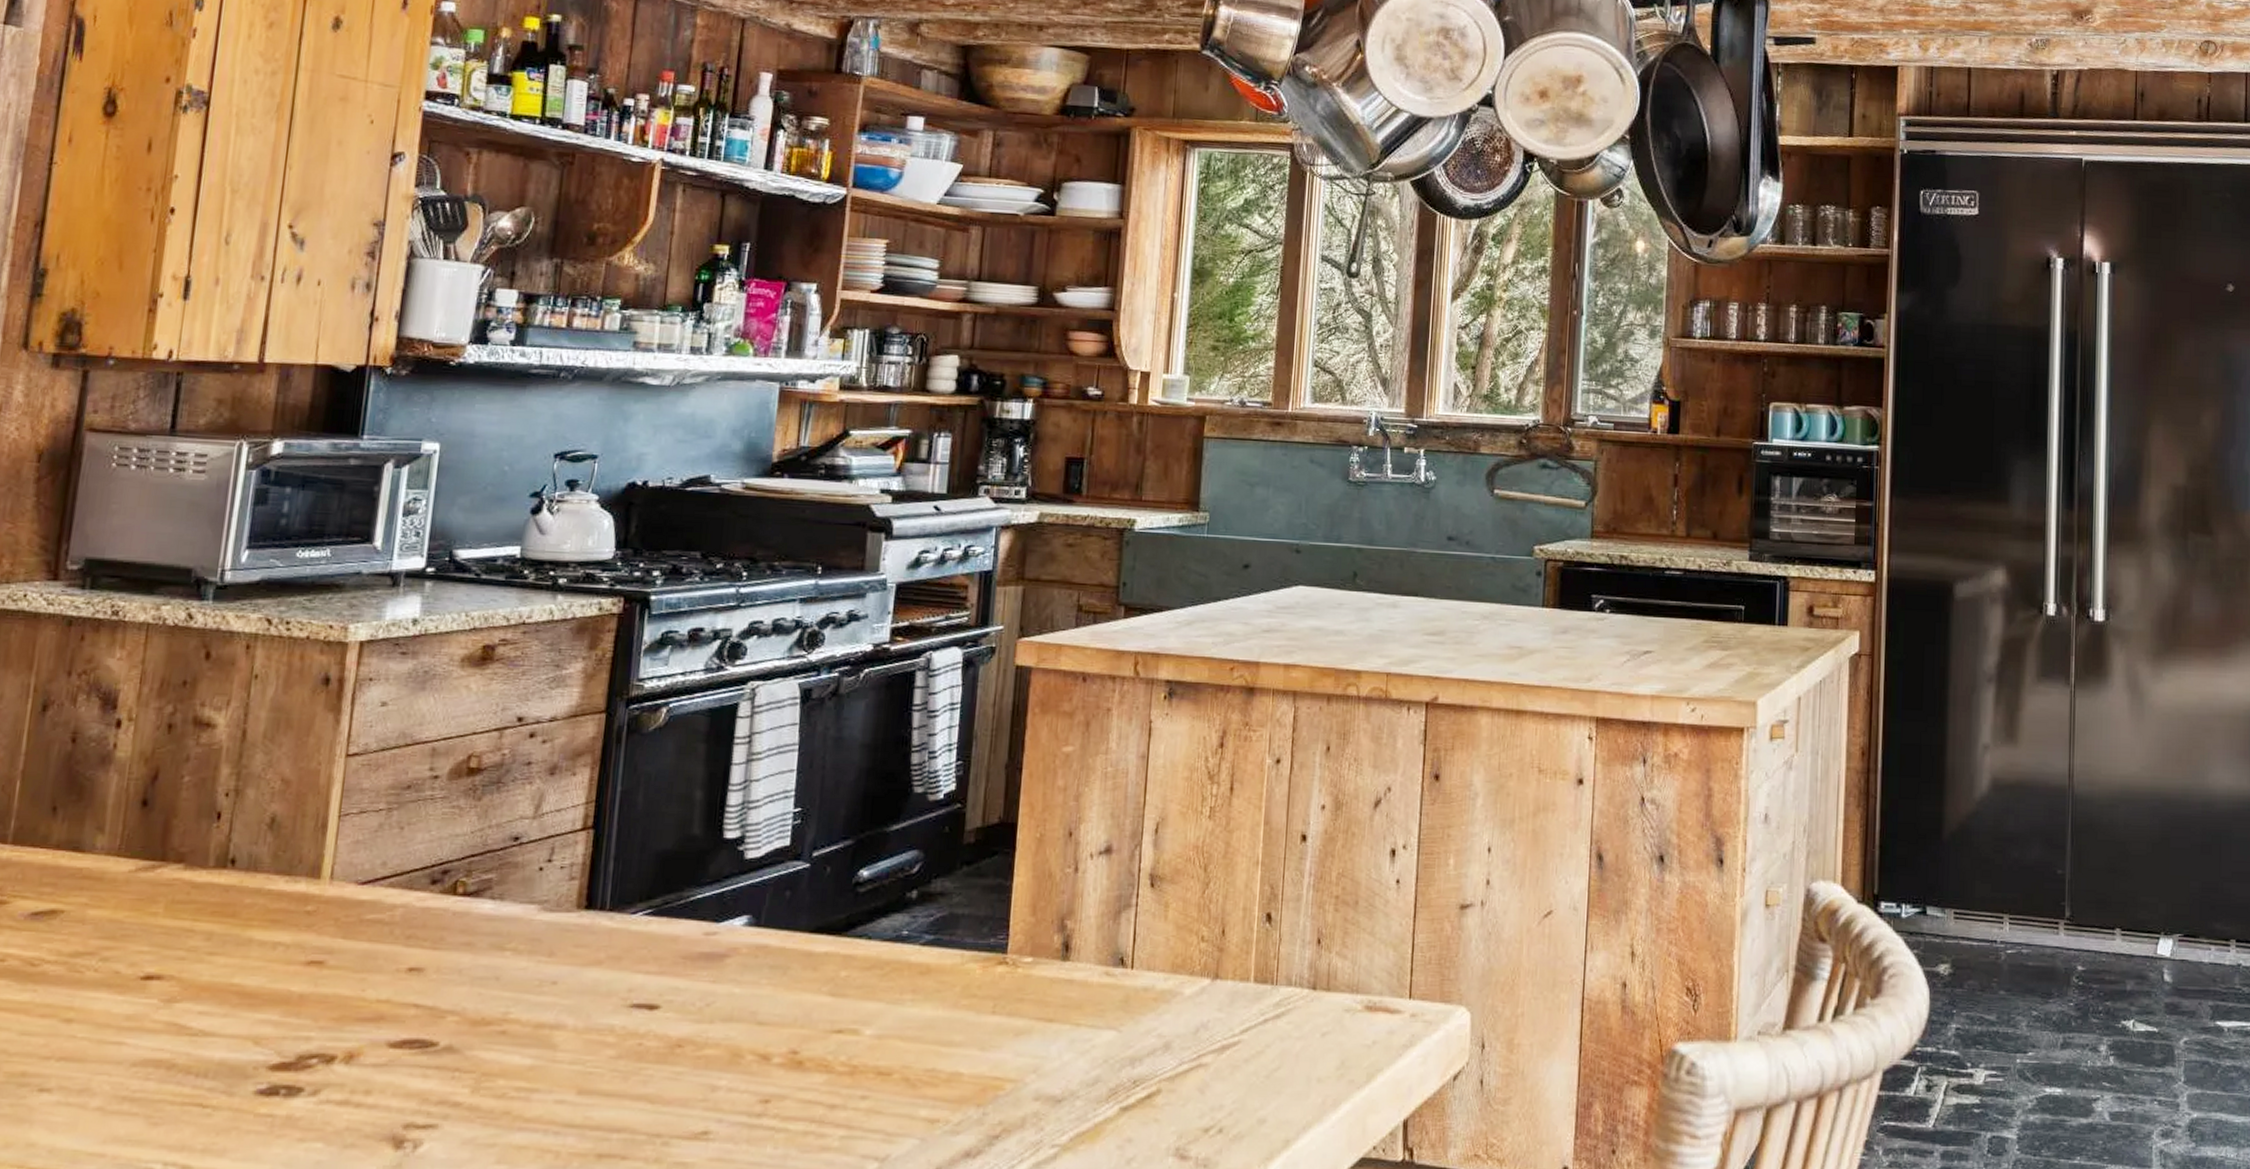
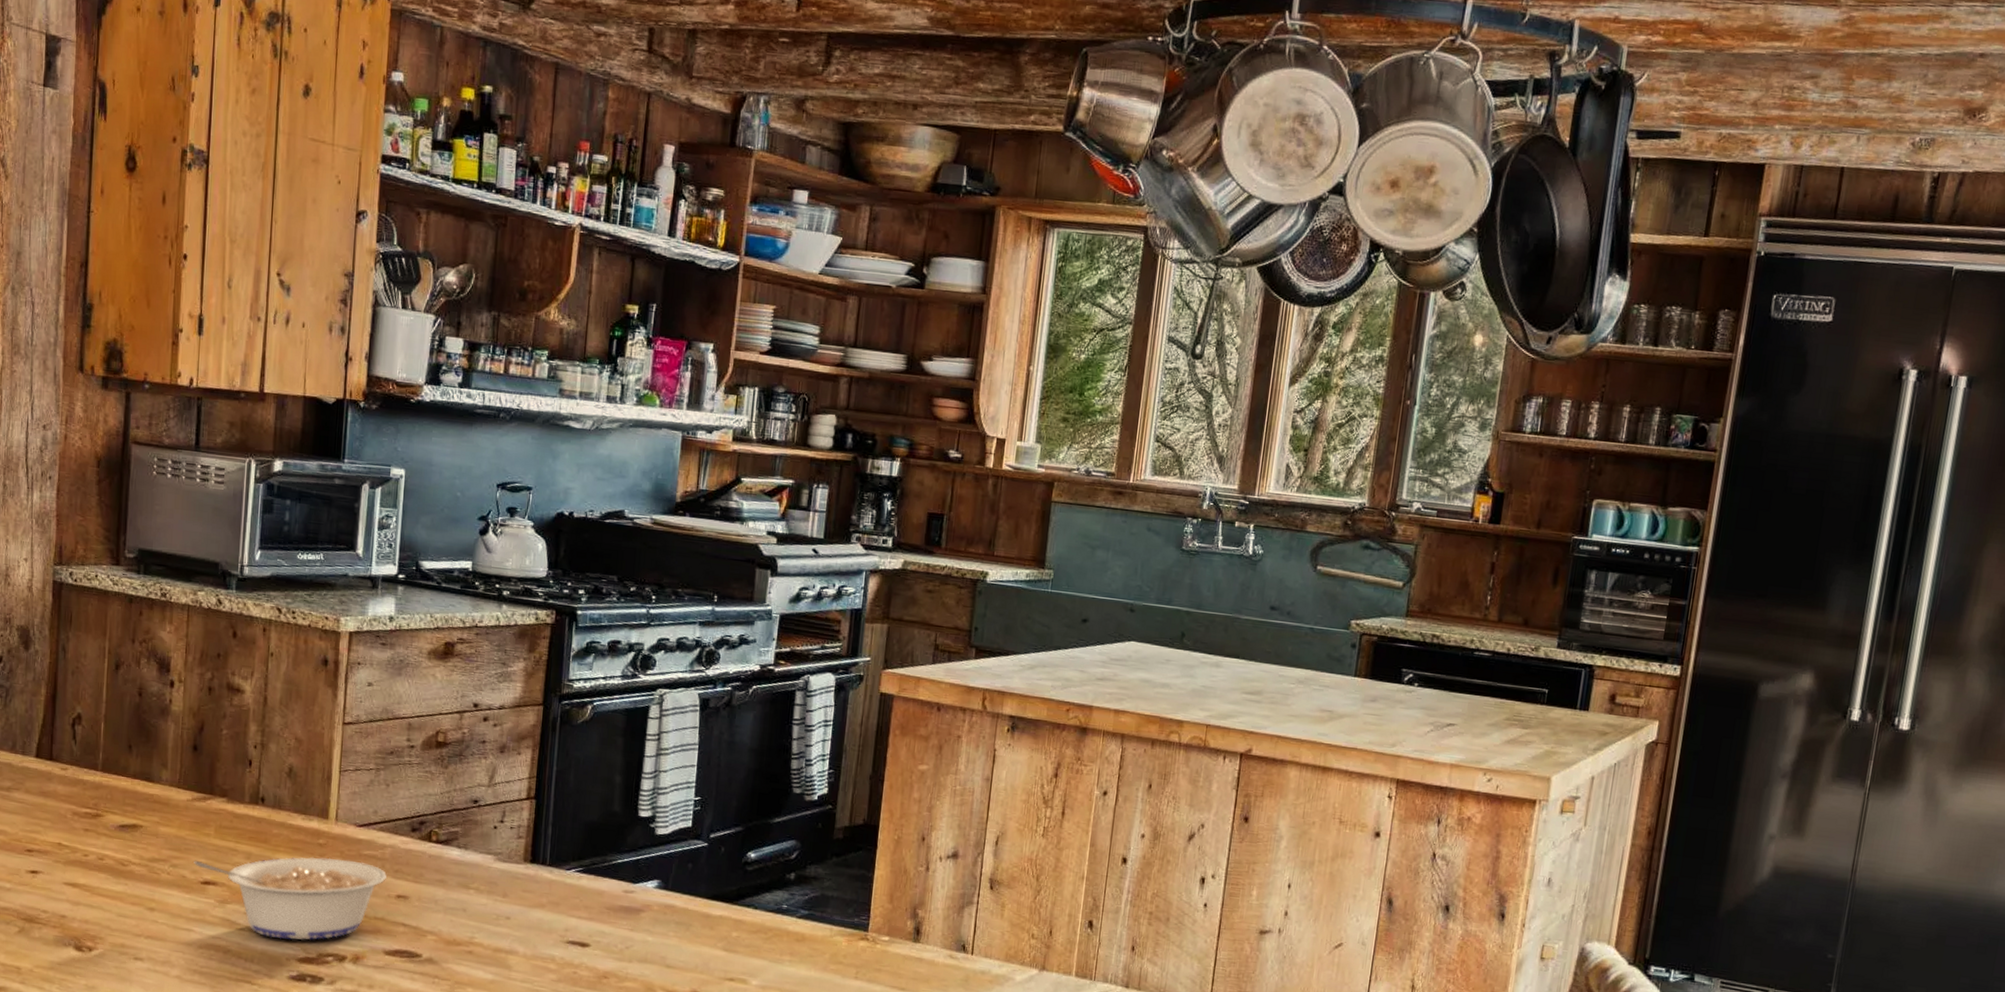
legume: none [132,928,396,1043] -> present [194,857,387,940]

